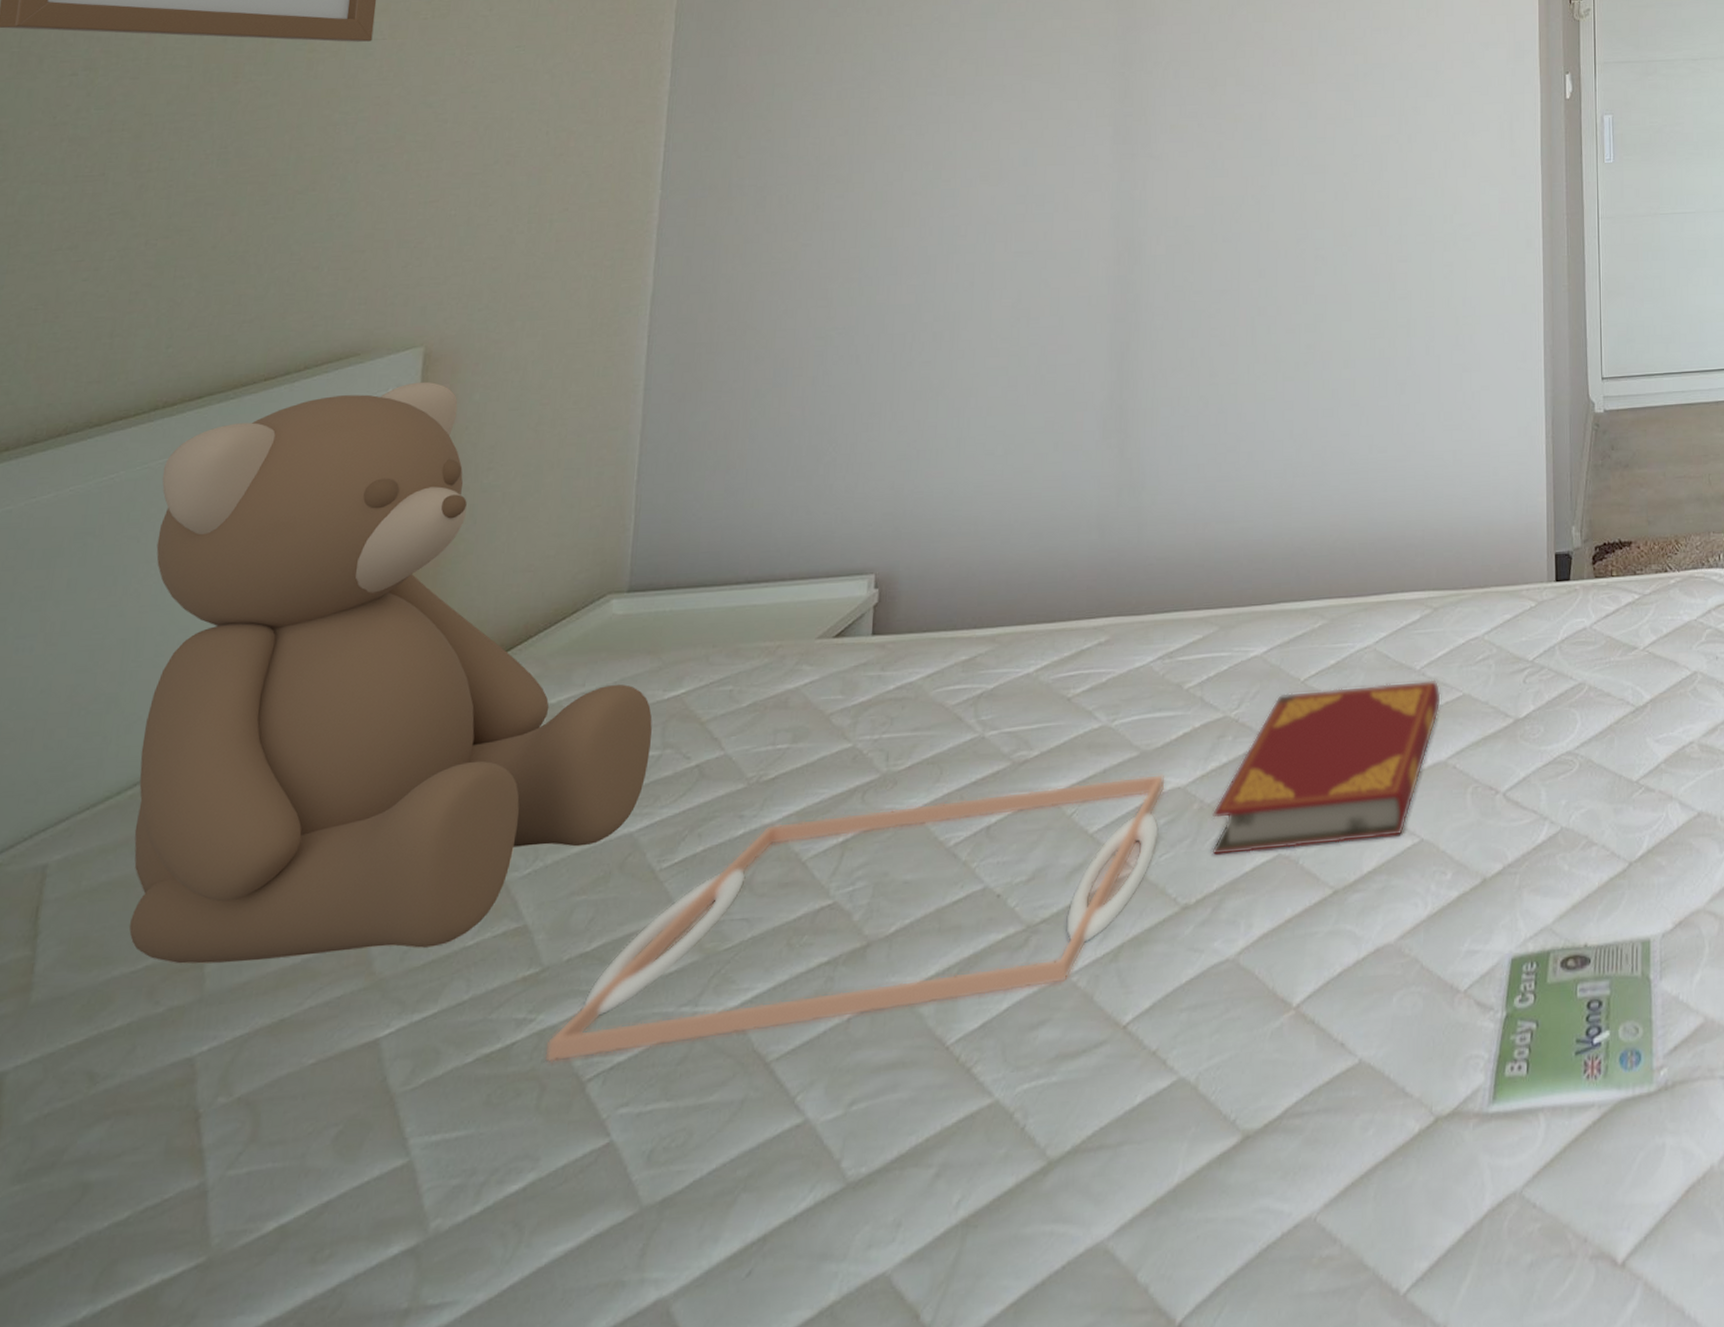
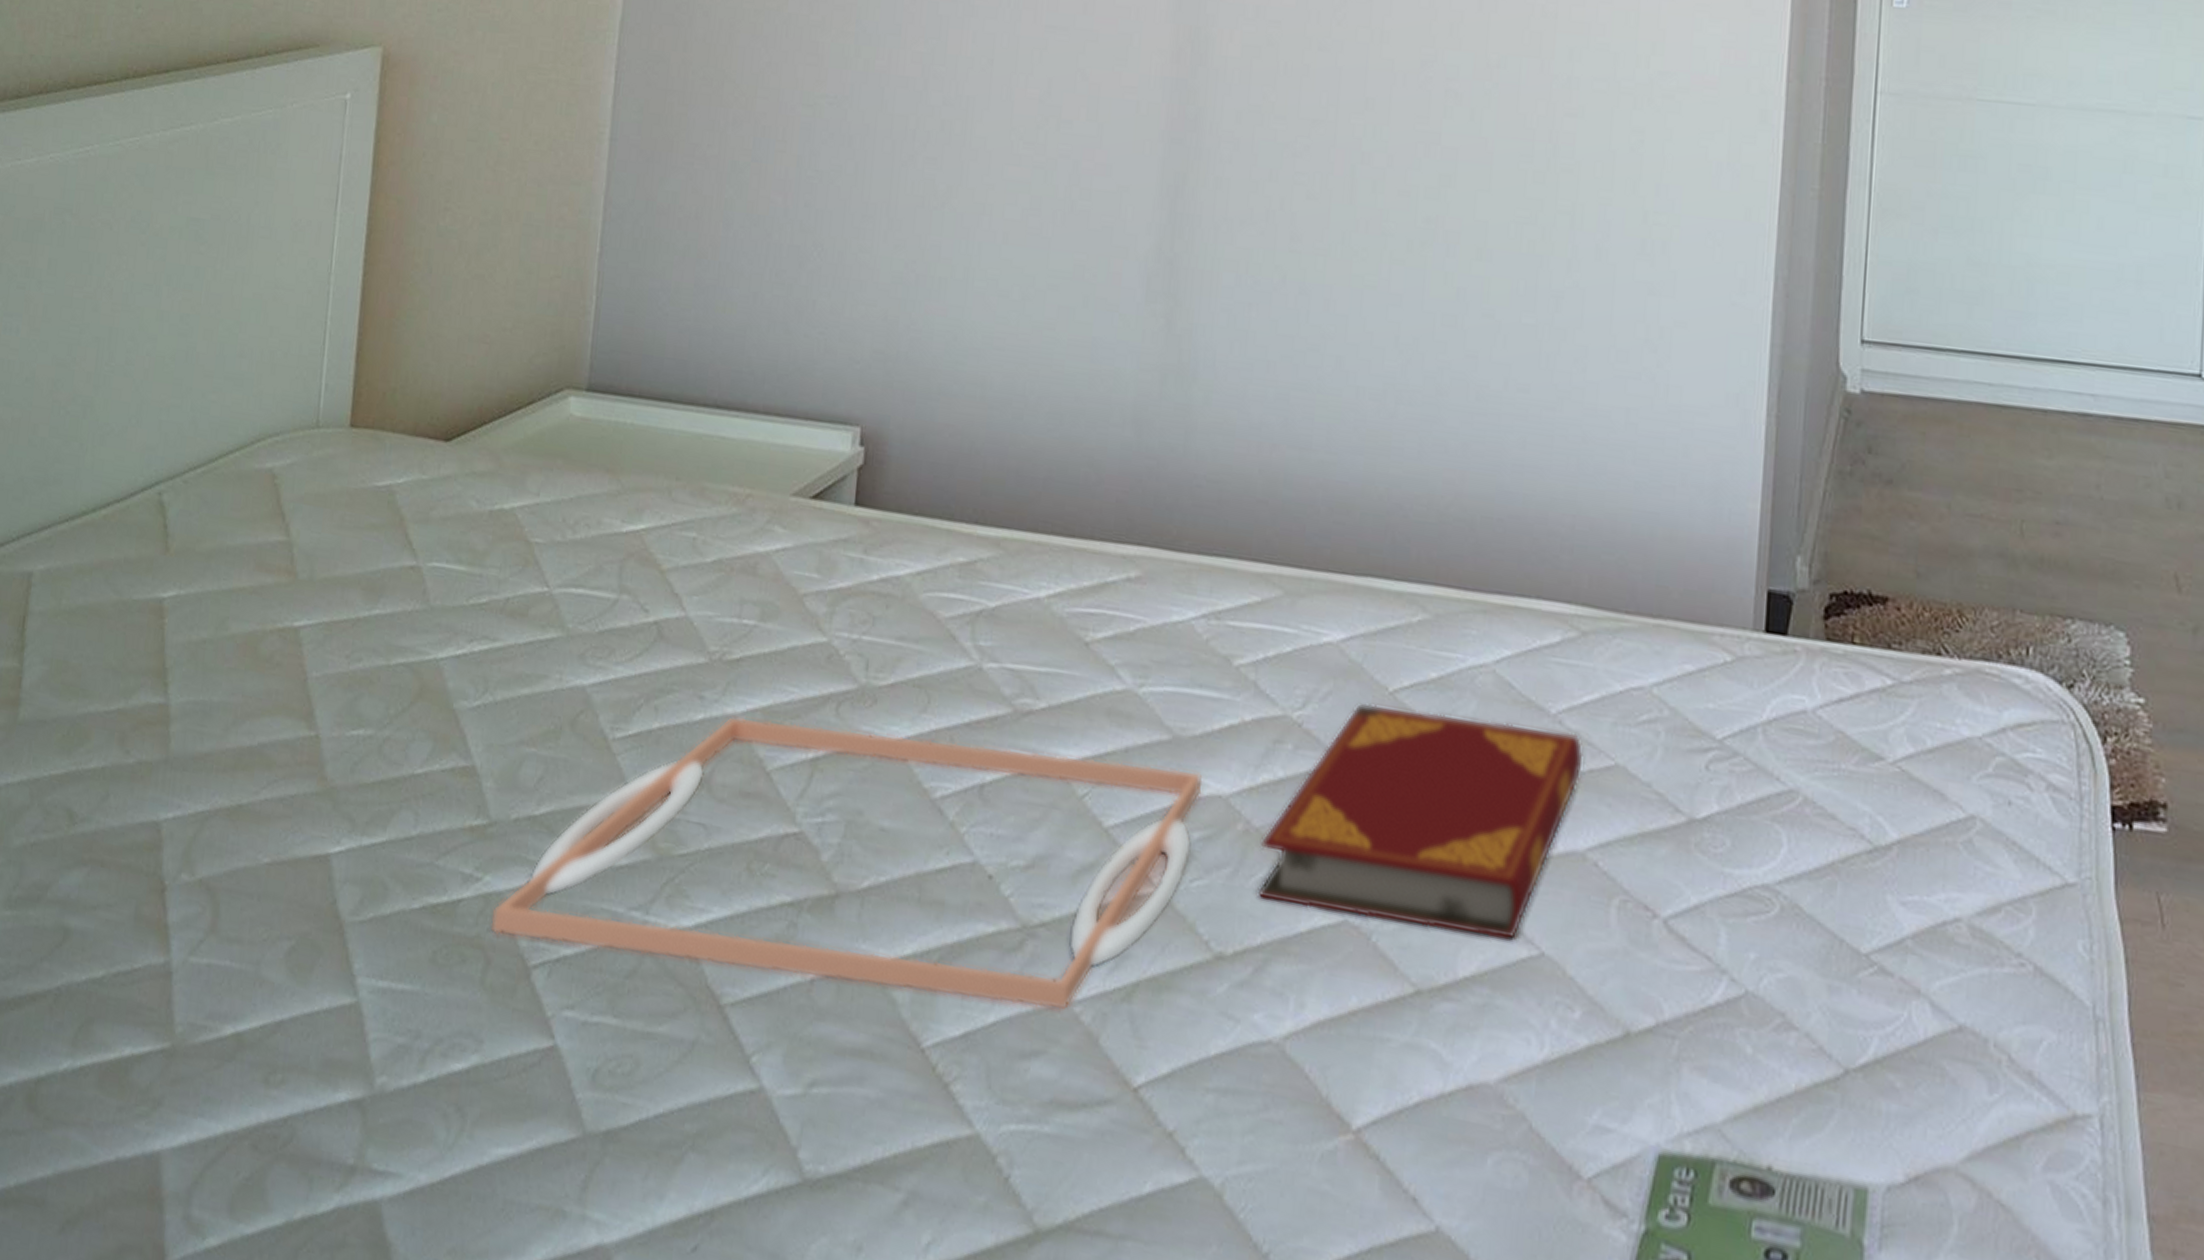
teddy bear: present [129,381,652,964] -> none [103,89,609,766]

